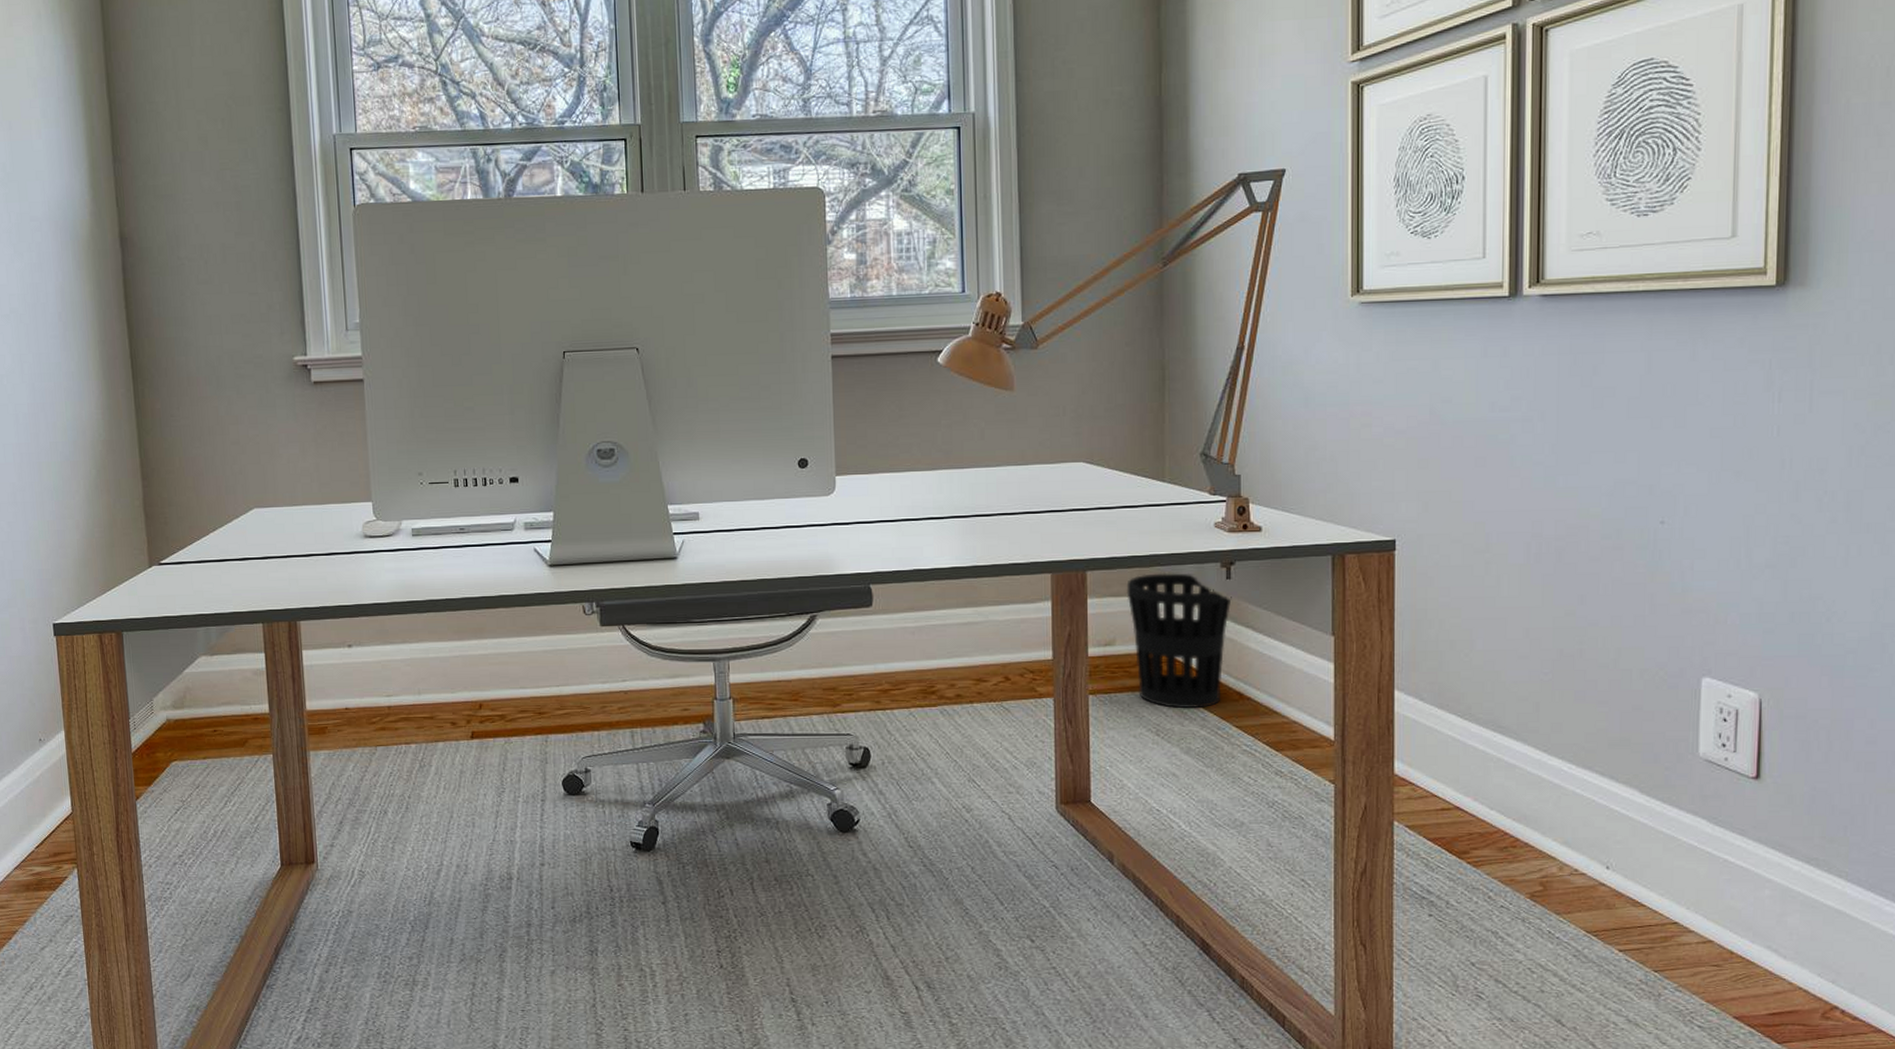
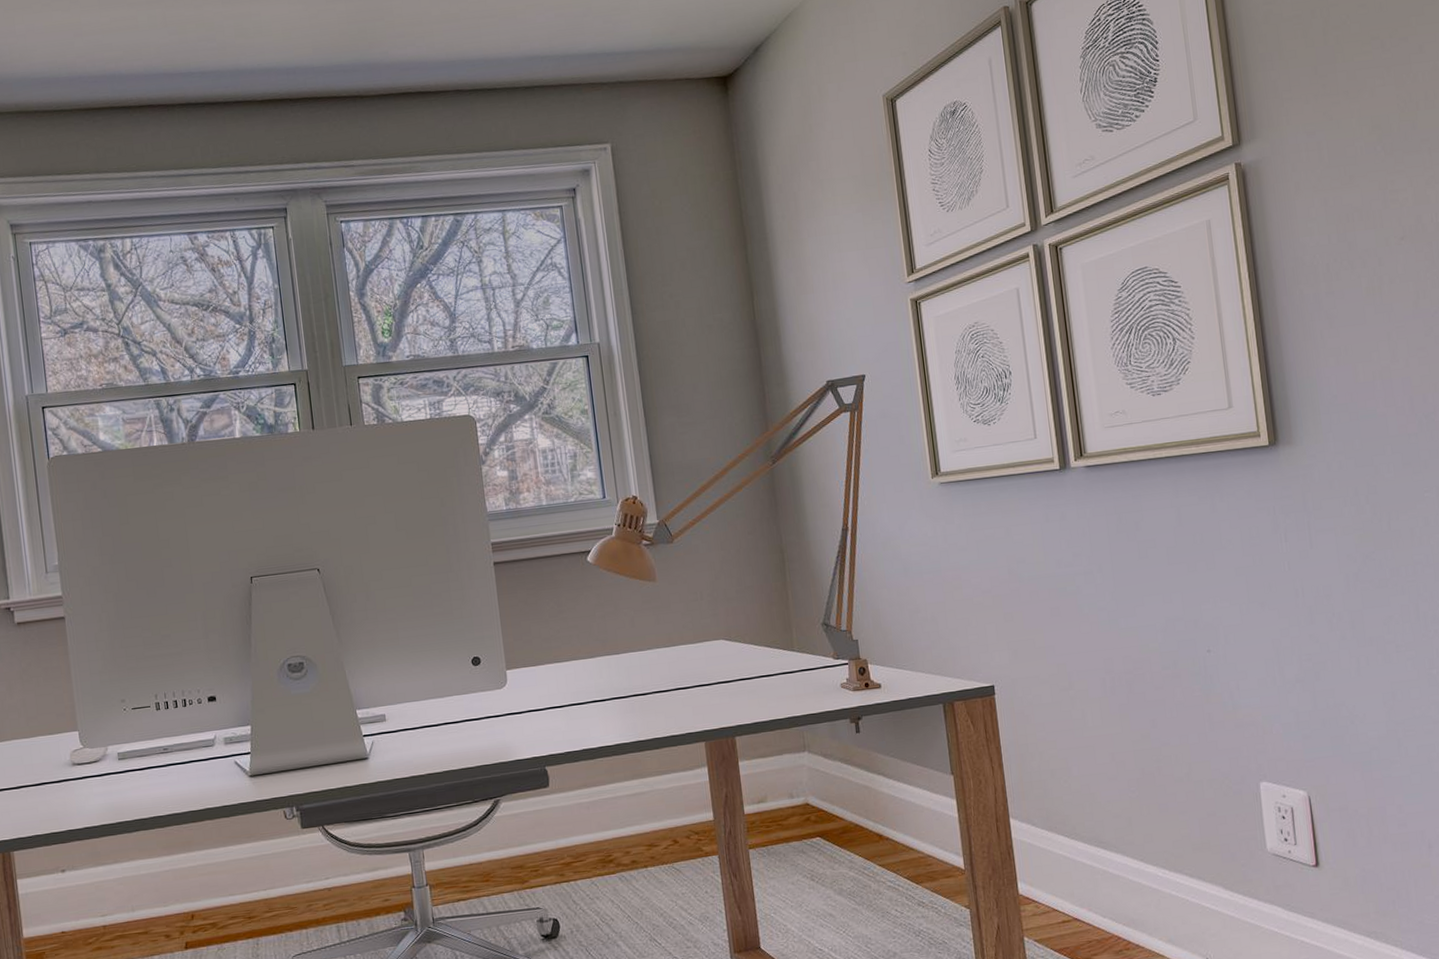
wastebasket: present [1126,573,1232,709] -> none [771,731,864,854]

